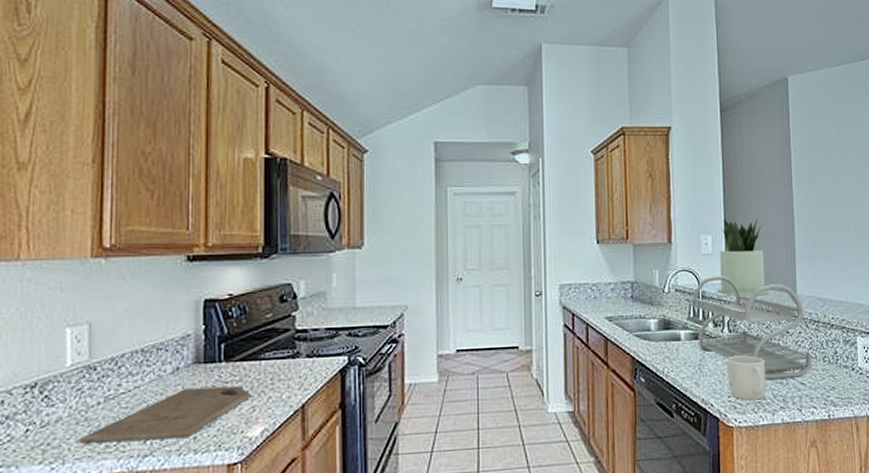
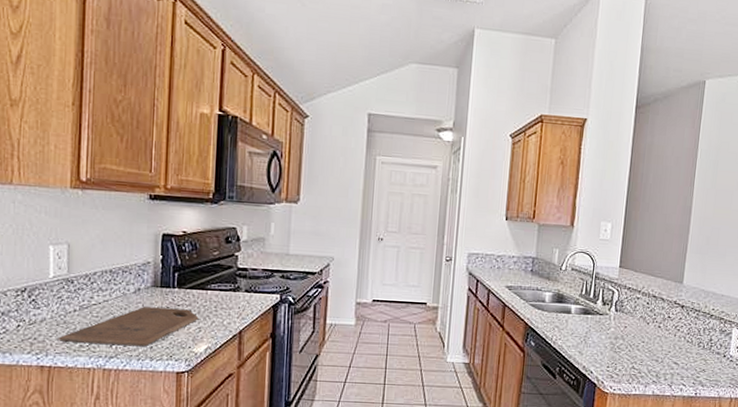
dish rack: present [691,275,813,380] -> none [584,260,689,358]
planter: present [716,218,769,297] -> none [609,209,661,283]
mug: present [726,355,766,401] -> none [609,332,645,373]

